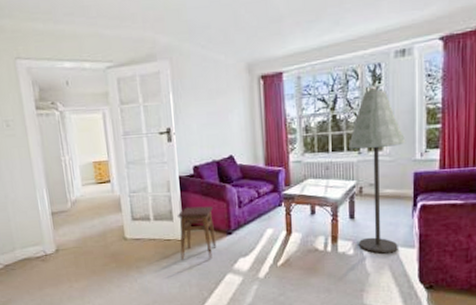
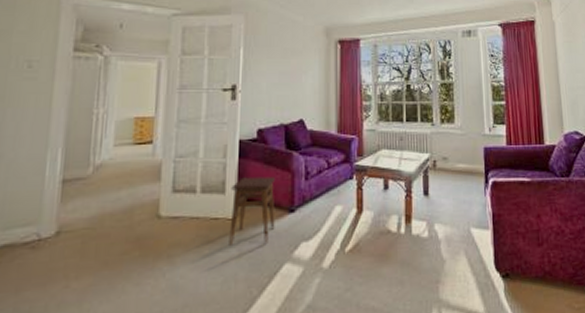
floor lamp: present [349,89,406,254] -> none [422,64,475,236]

